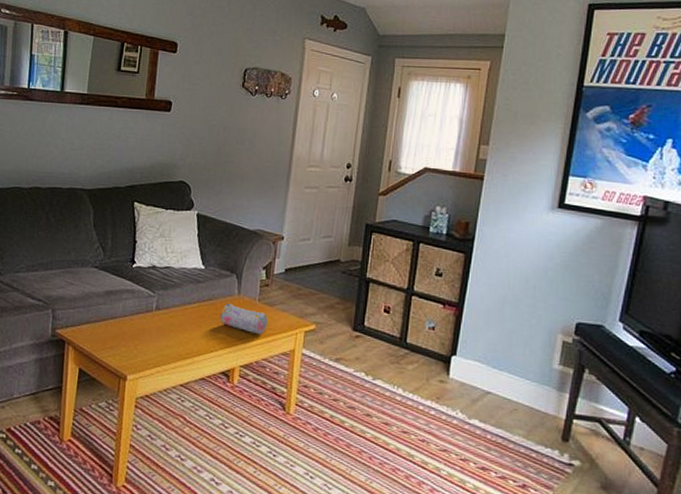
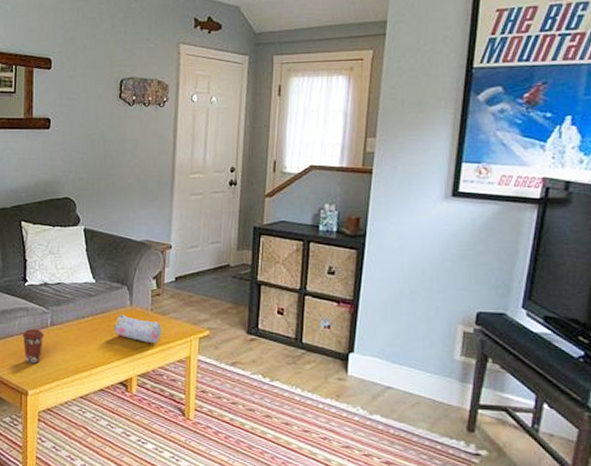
coffee cup: none [126,312,149,348] -> present [22,329,45,364]

